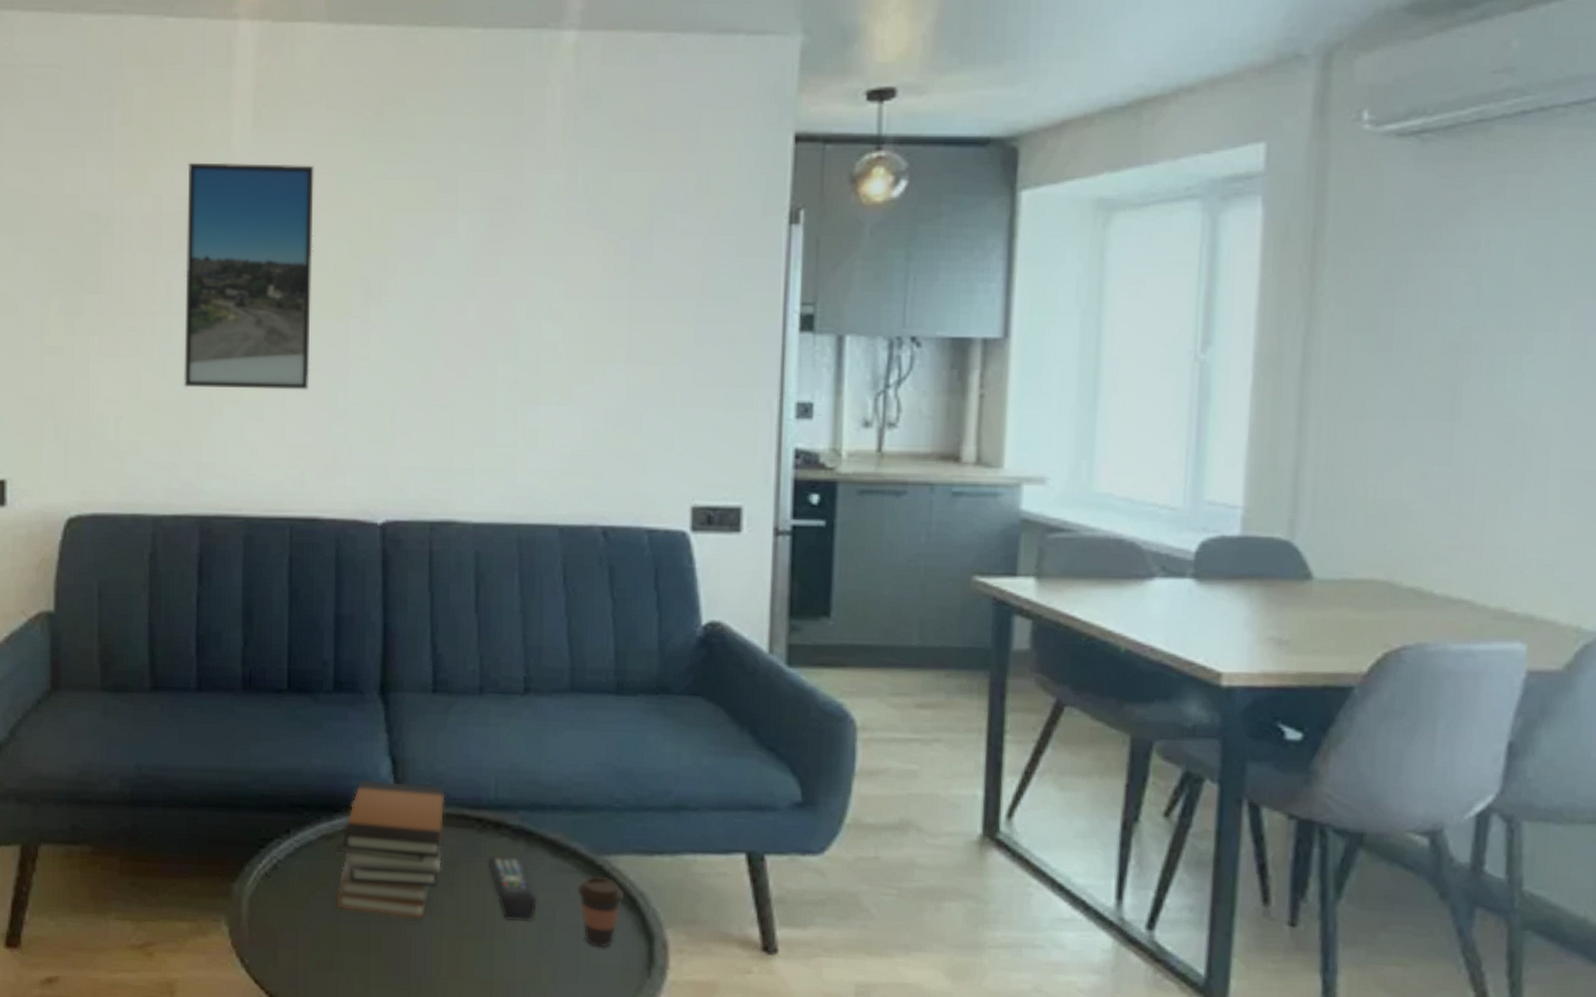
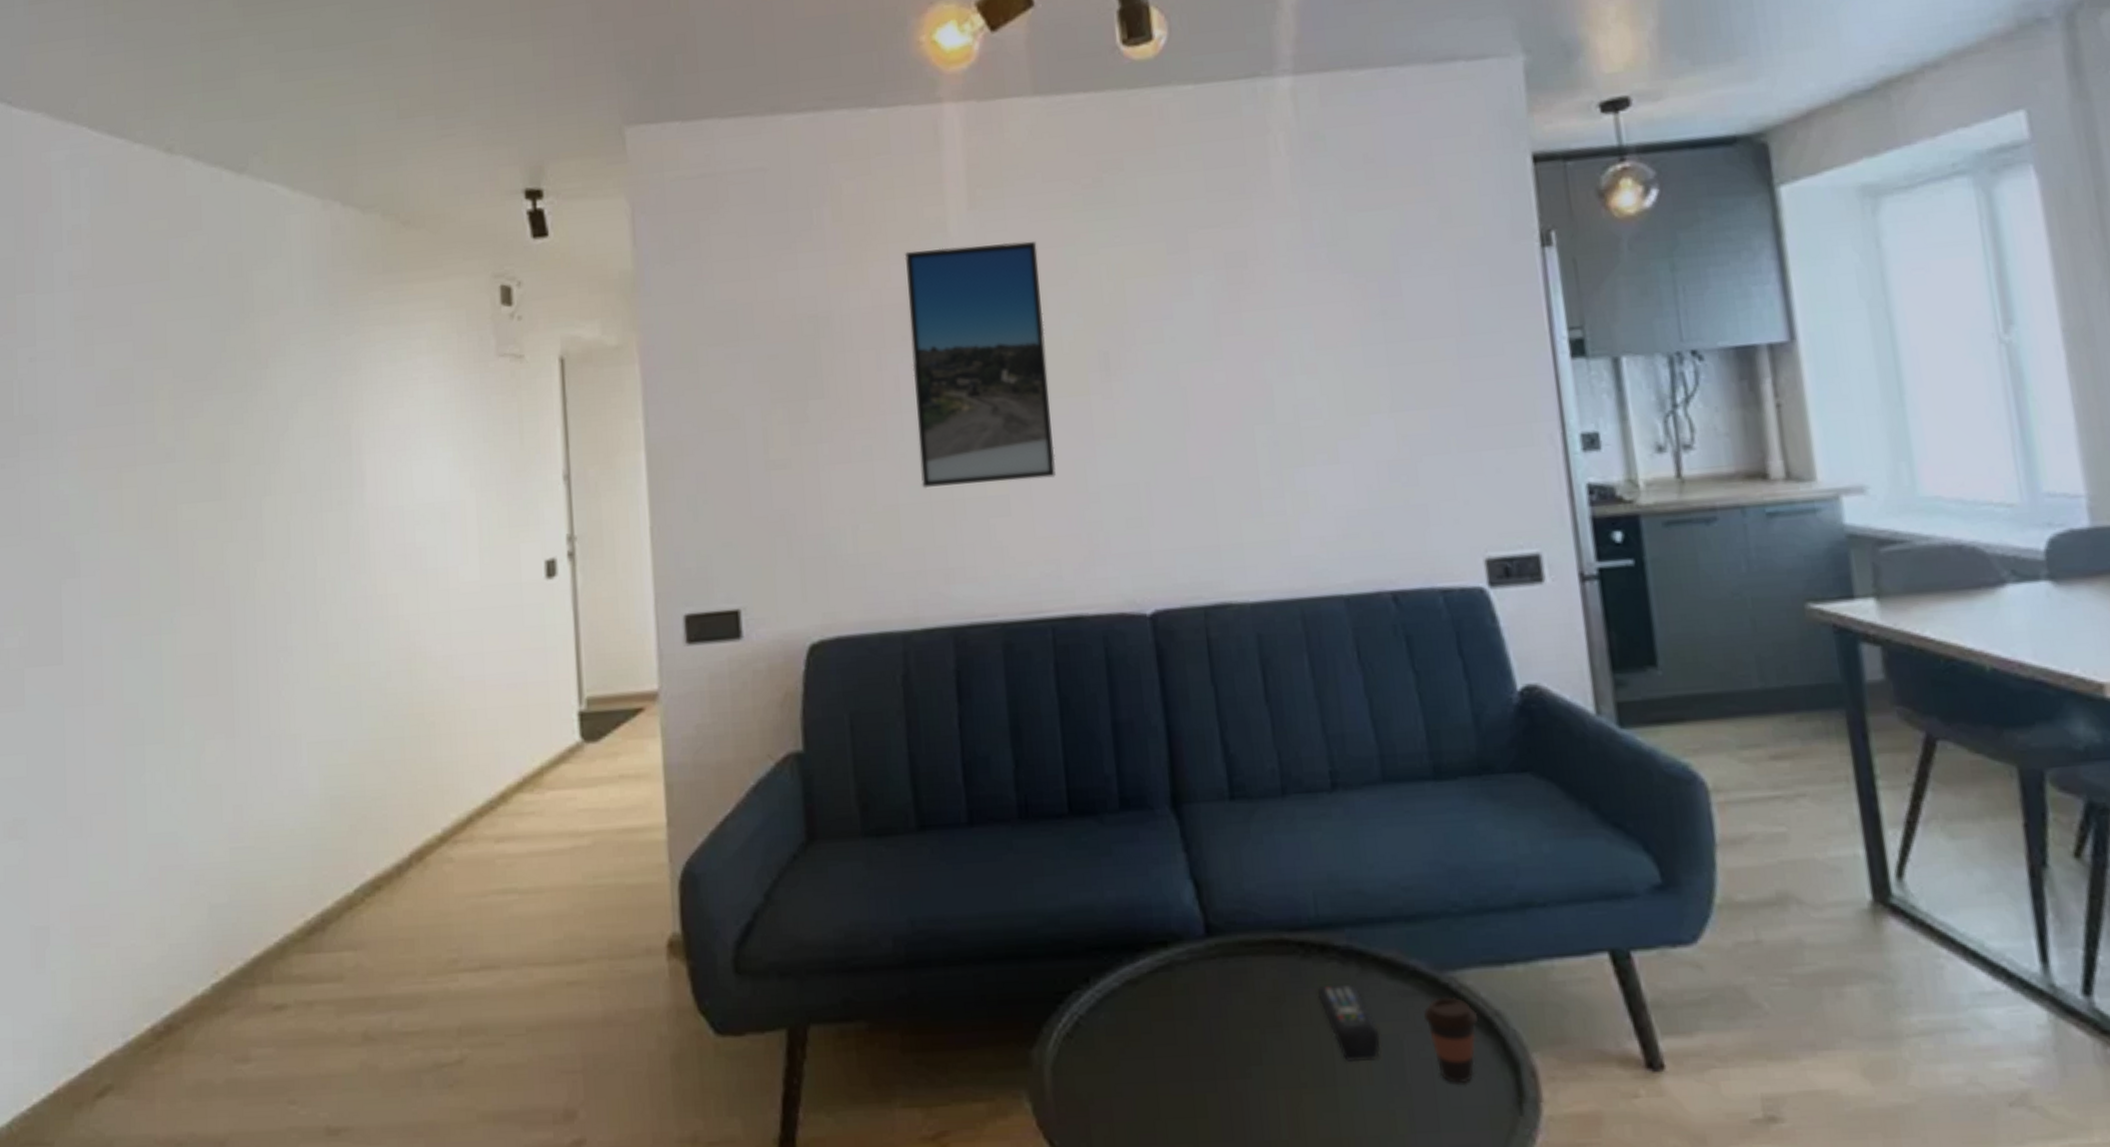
book stack: present [337,780,446,919] -> none [1144,907,1266,1071]

